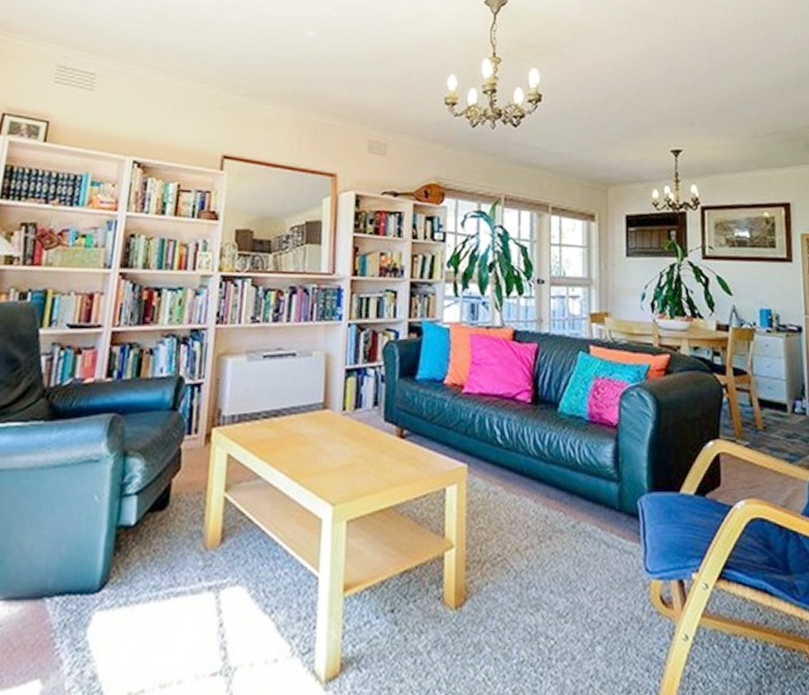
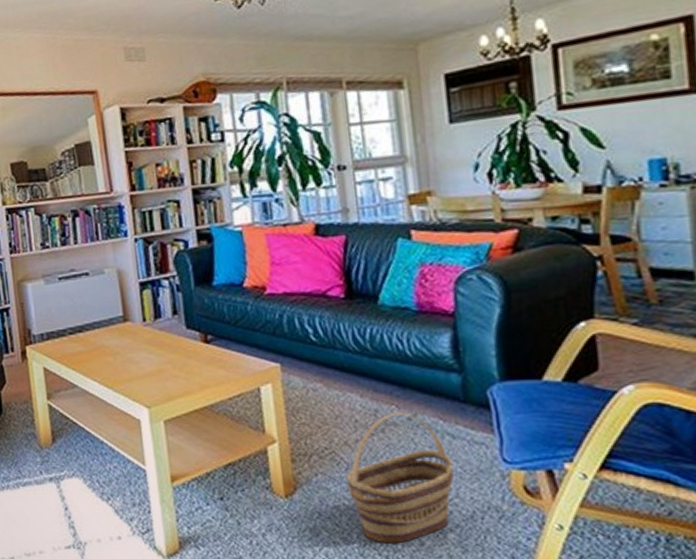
basket: none [513,520,605,659] -> present [346,413,454,544]

